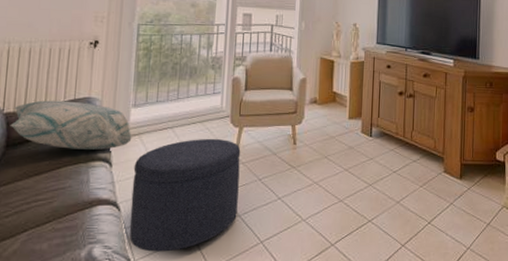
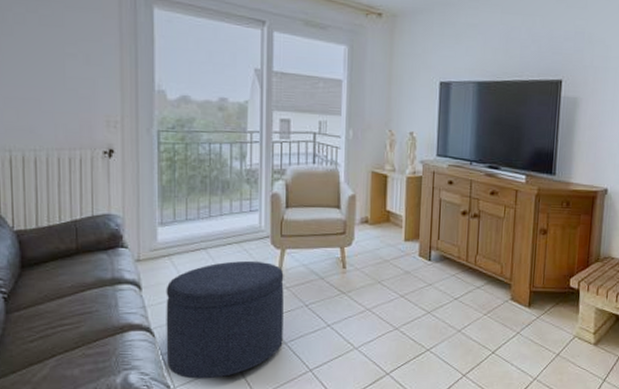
decorative pillow: present [10,100,132,151] -> none [22,217,161,273]

